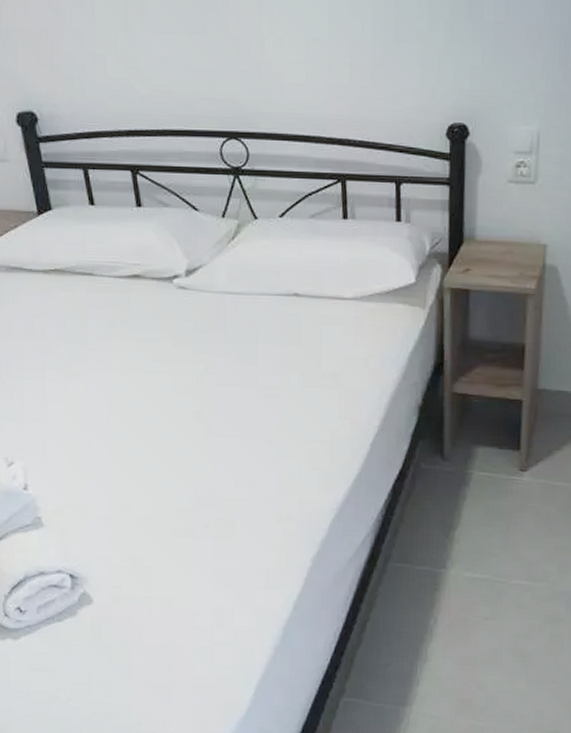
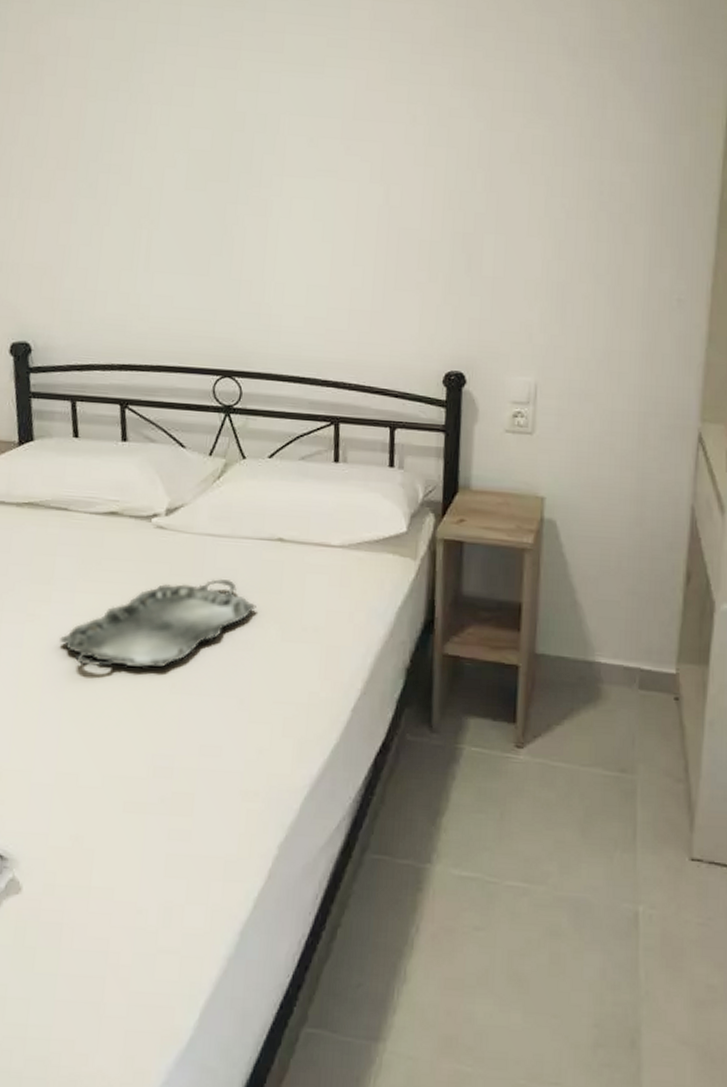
serving tray: none [100,333,278,416] -> present [60,579,257,668]

